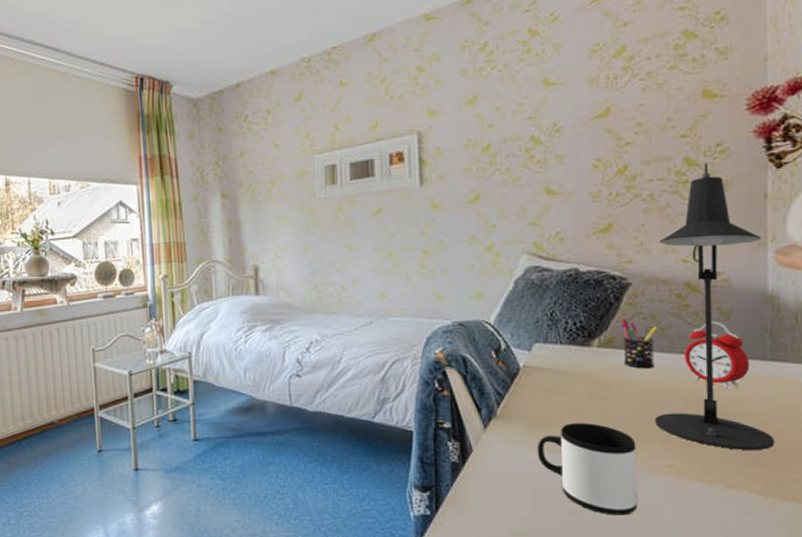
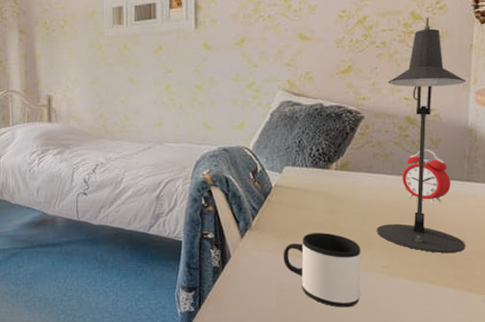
pen holder: present [621,319,658,369] -> none [354,146,383,188]

